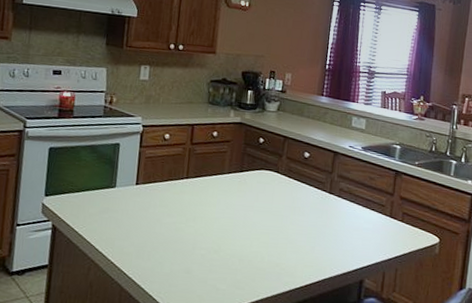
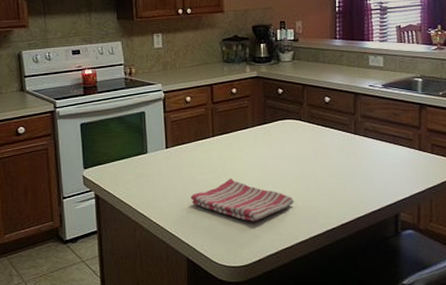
dish towel: none [154,223,261,273] -> present [191,178,294,222]

